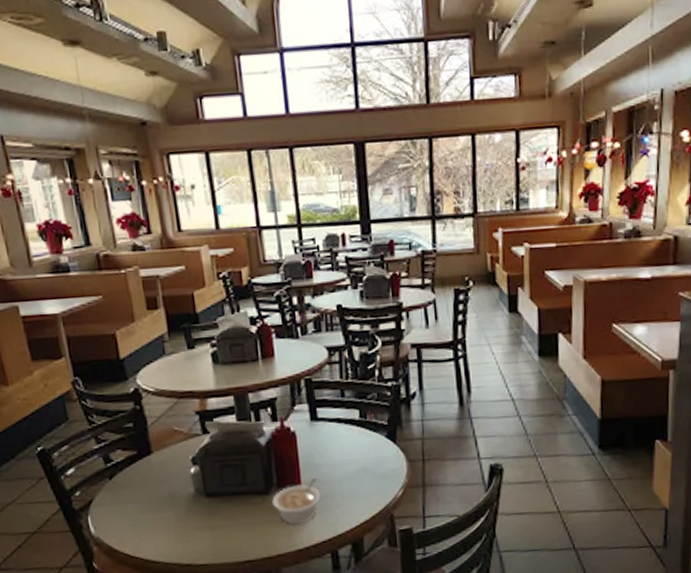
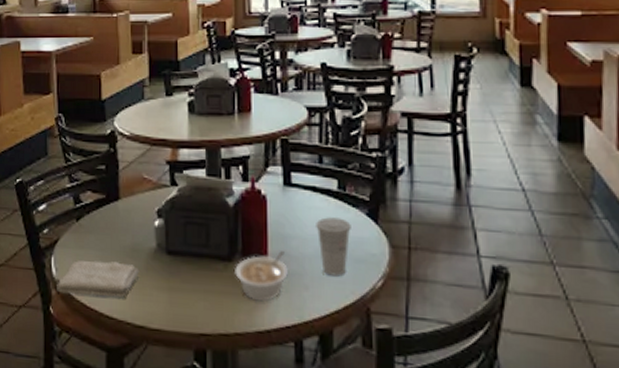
washcloth: none [97,511,181,549] -> present [57,260,140,298]
cup: none [342,442,374,493] -> present [316,217,351,277]

